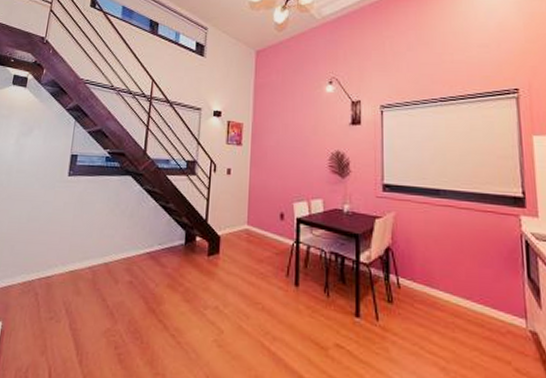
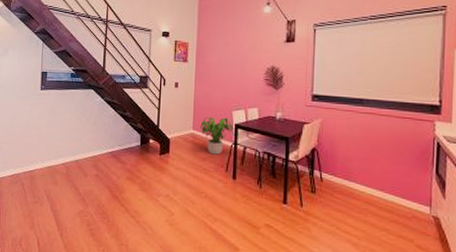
potted plant: none [256,209,295,256] -> present [200,116,233,155]

